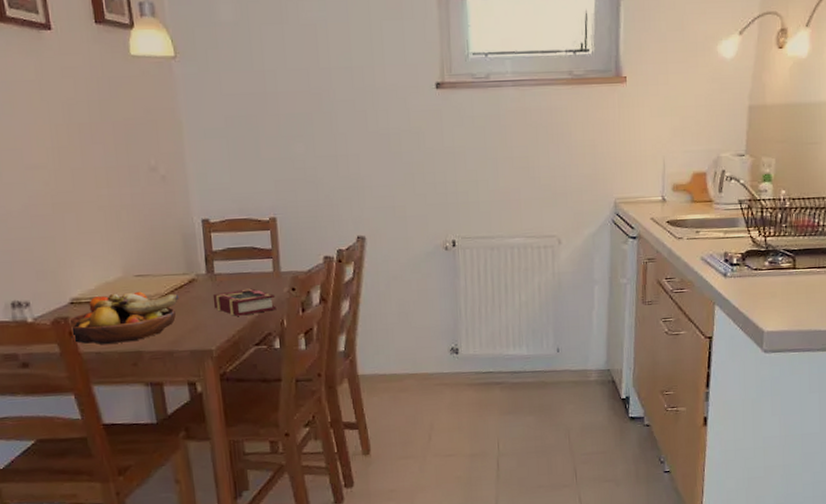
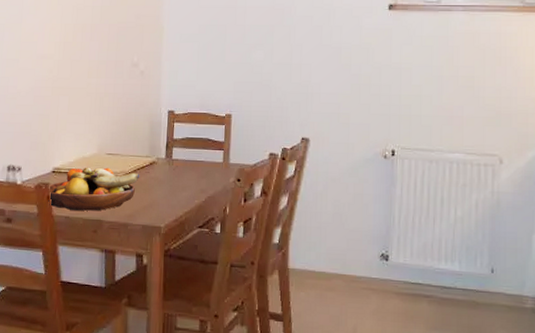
book: present [212,288,277,316] -> none [168,175,222,199]

